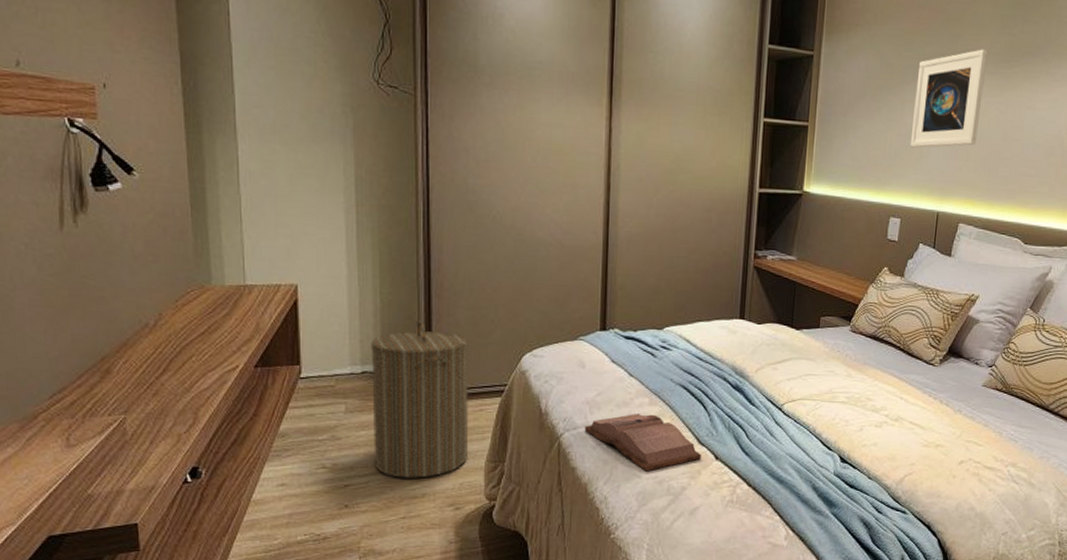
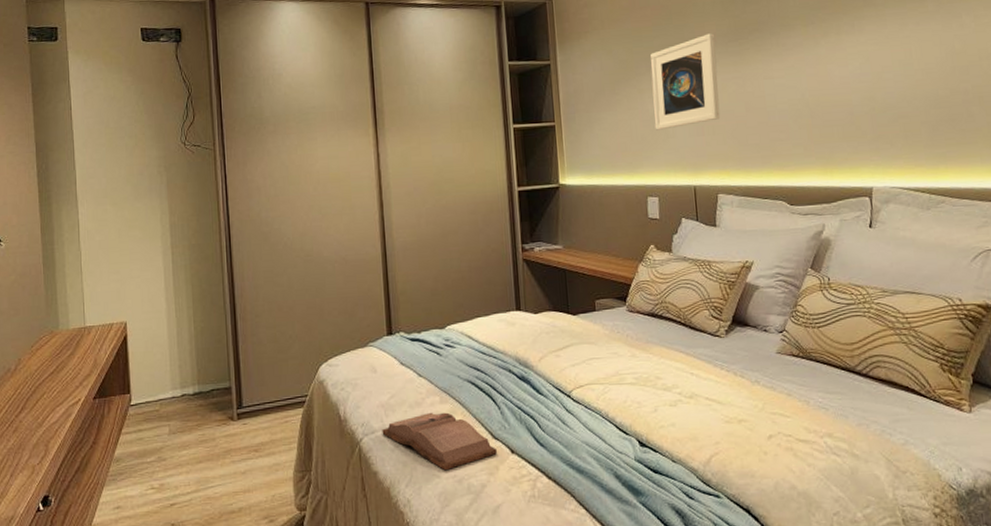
laundry hamper: present [370,320,469,478] -> none [188,342,277,494]

